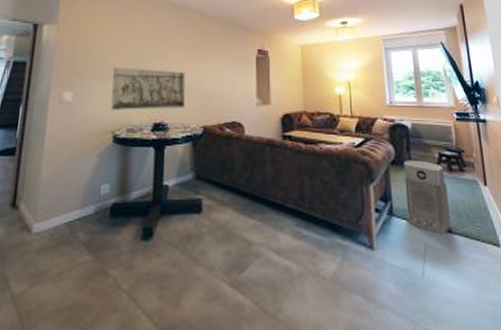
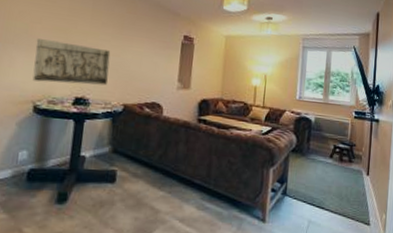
air purifier: present [403,159,451,234] -> none [298,149,336,213]

